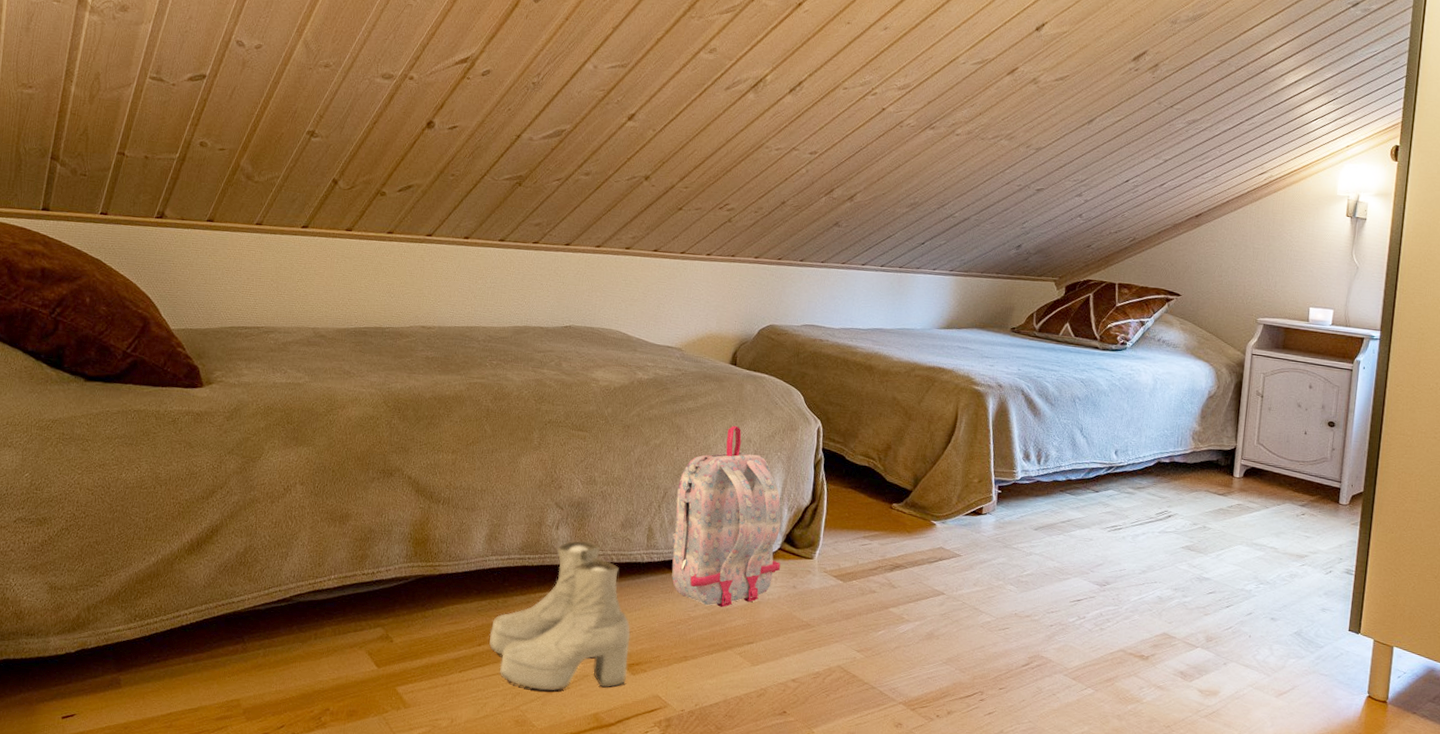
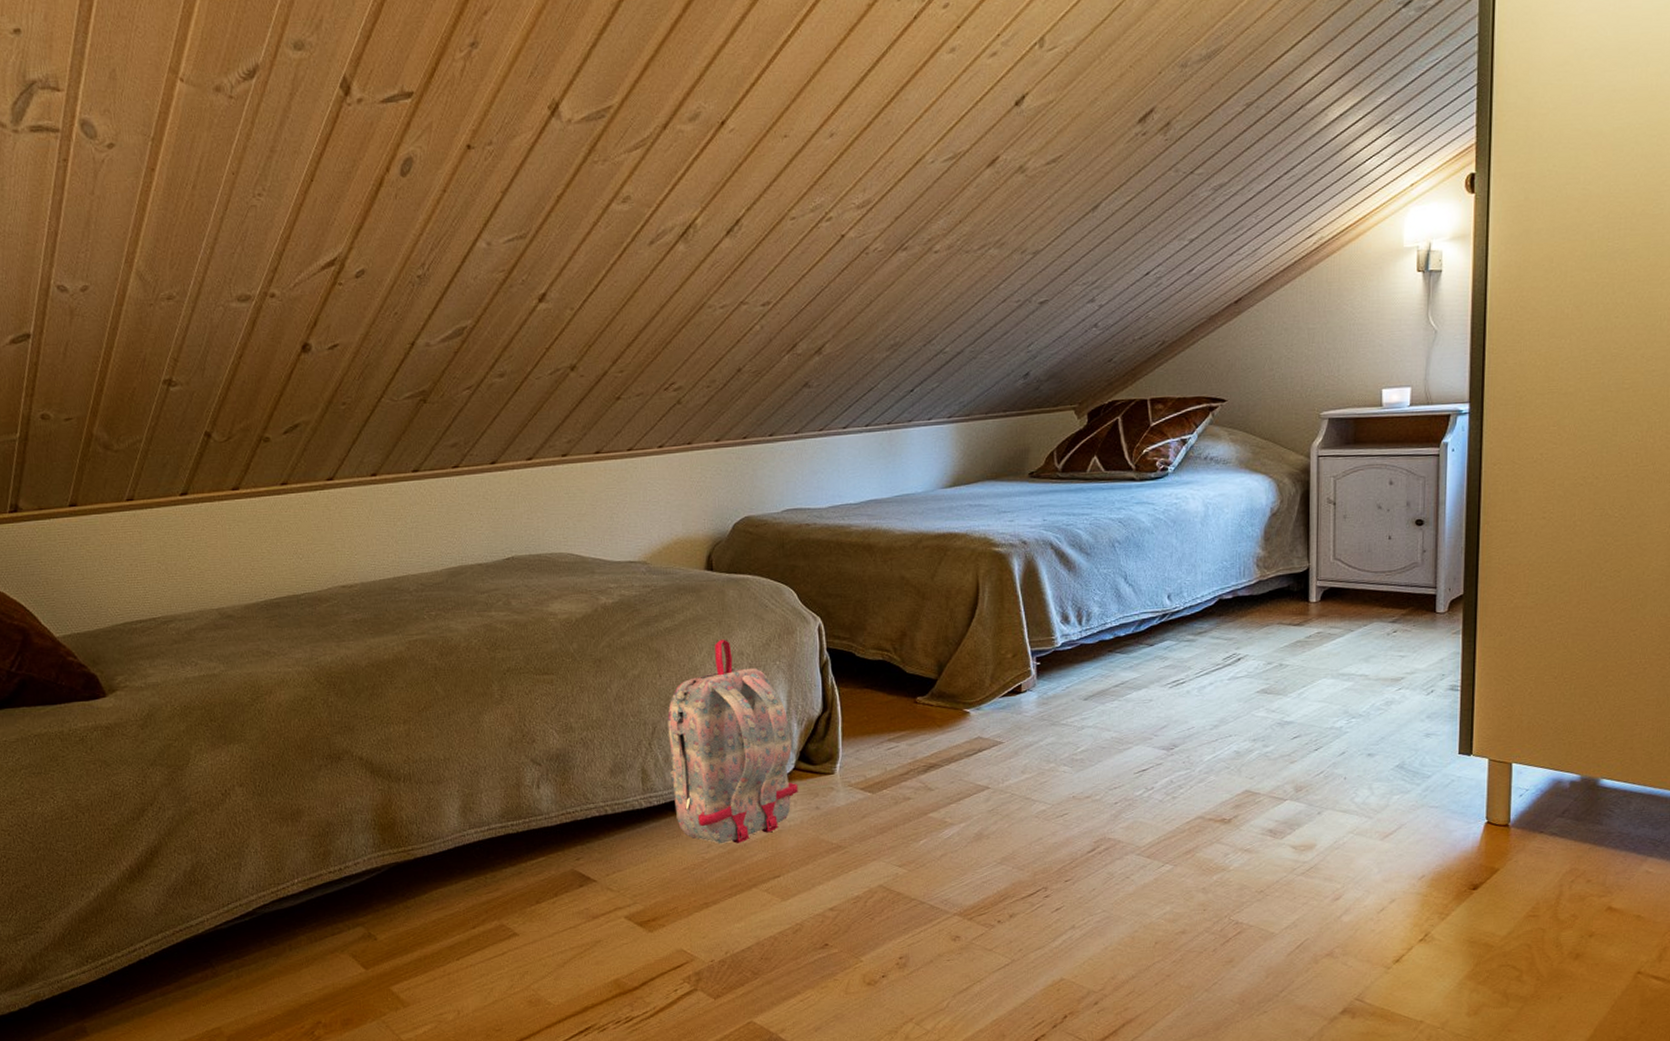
boots: present [489,541,631,691] -> none [483,796,643,965]

